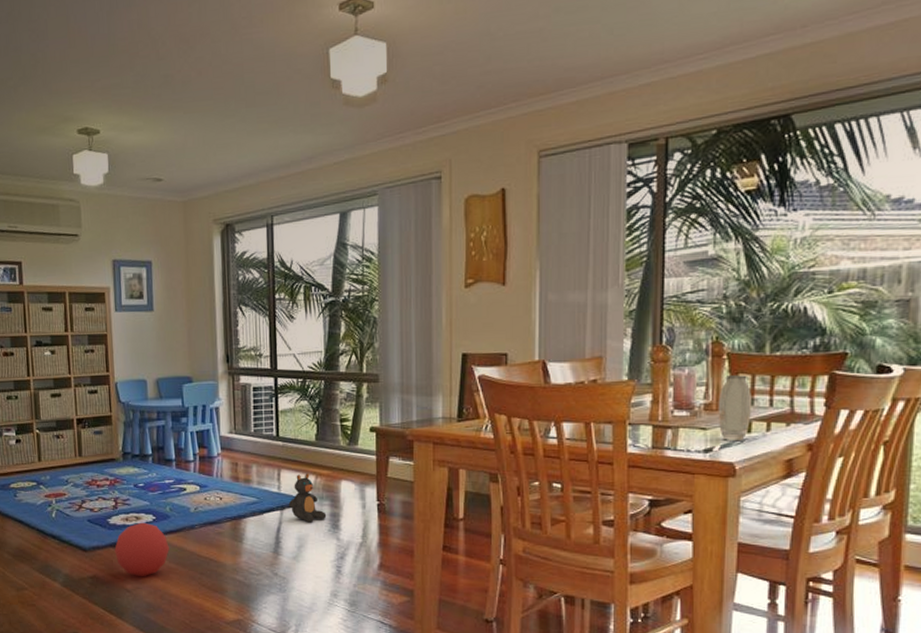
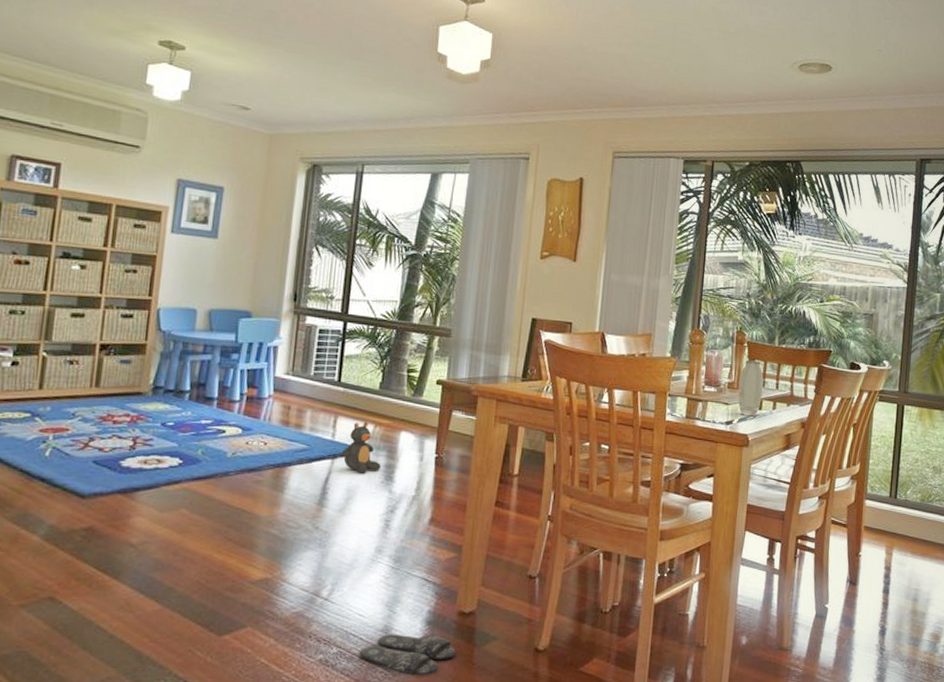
ball: present [114,522,169,577] -> none [122,466,194,530]

